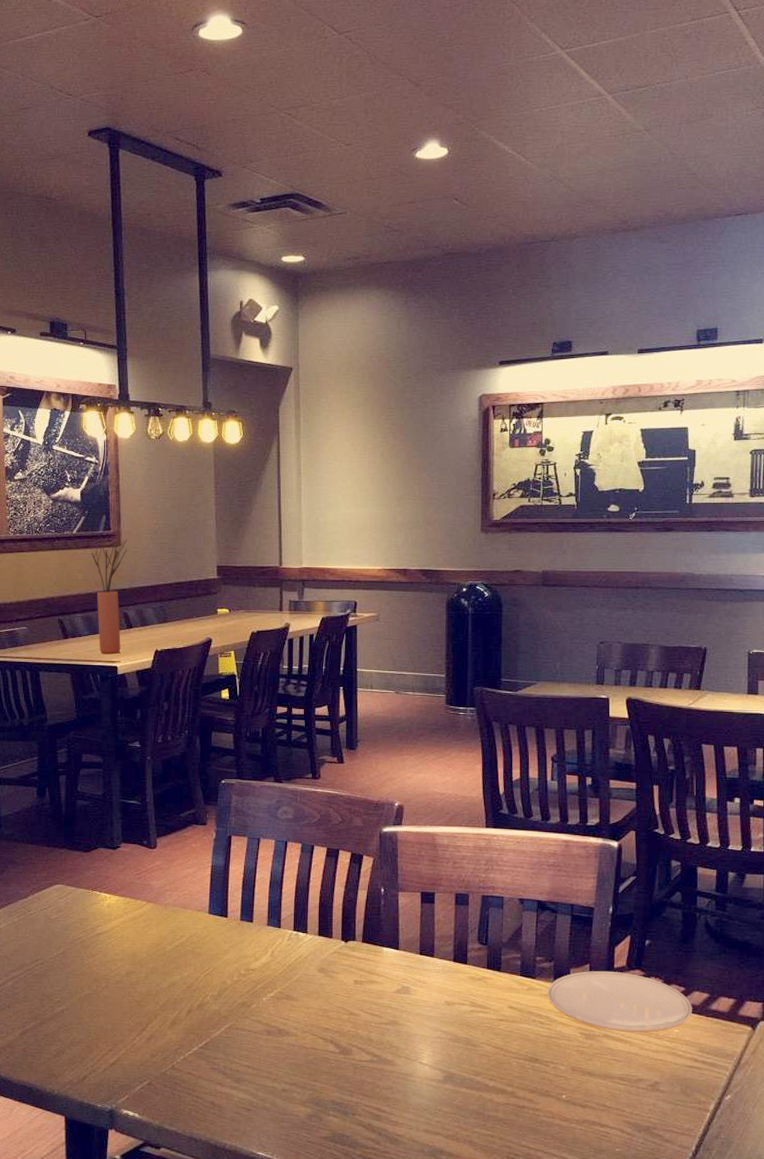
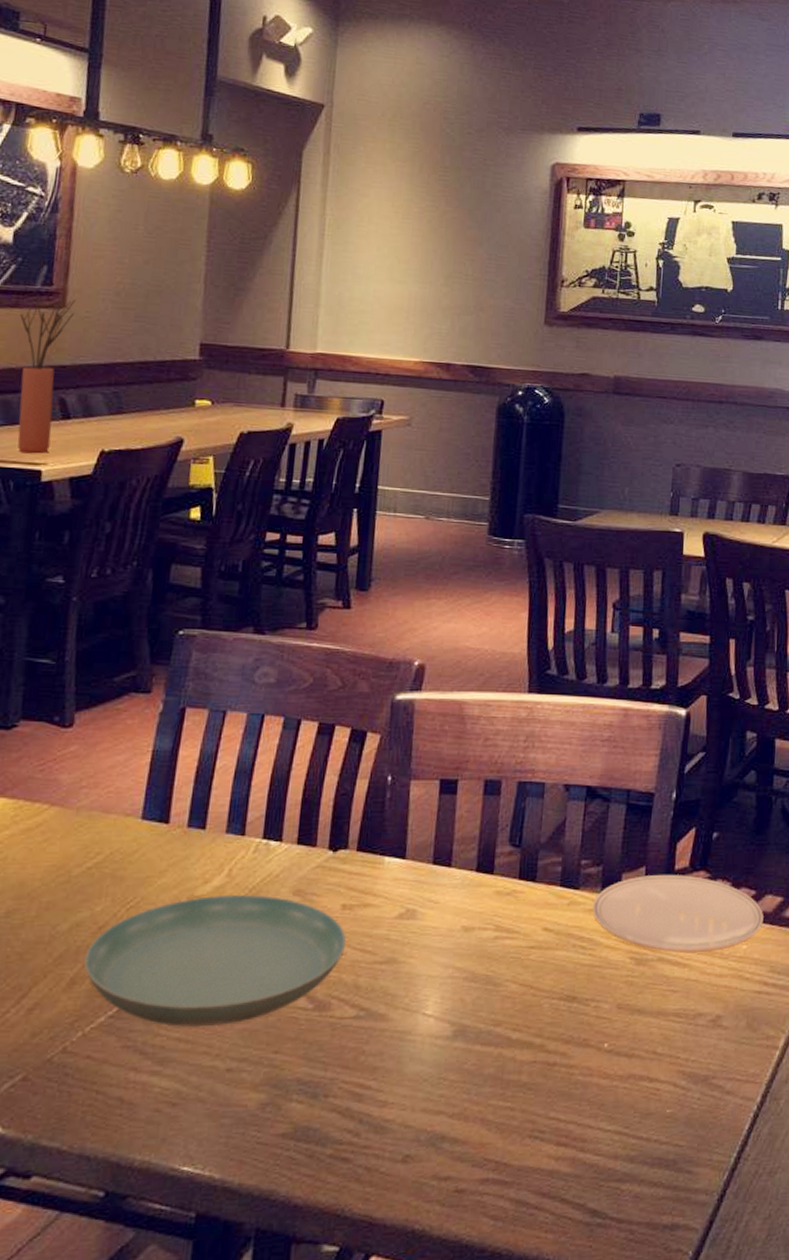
saucer: none [180,969,360,1059] -> present [84,895,347,1027]

